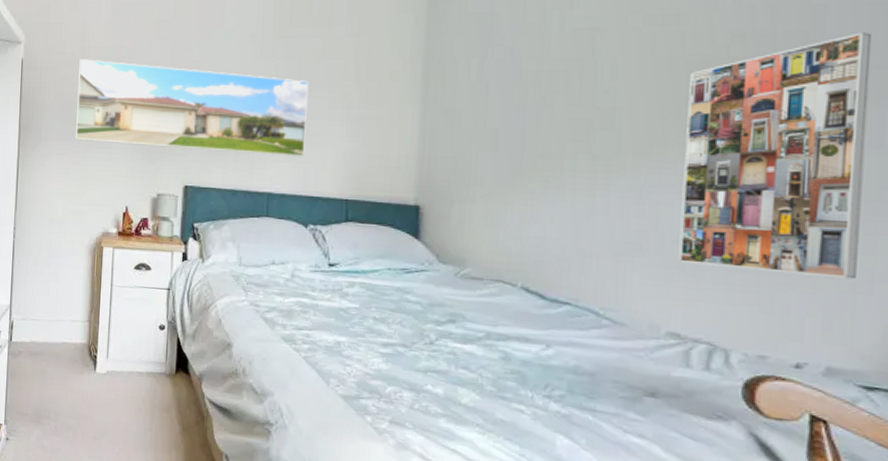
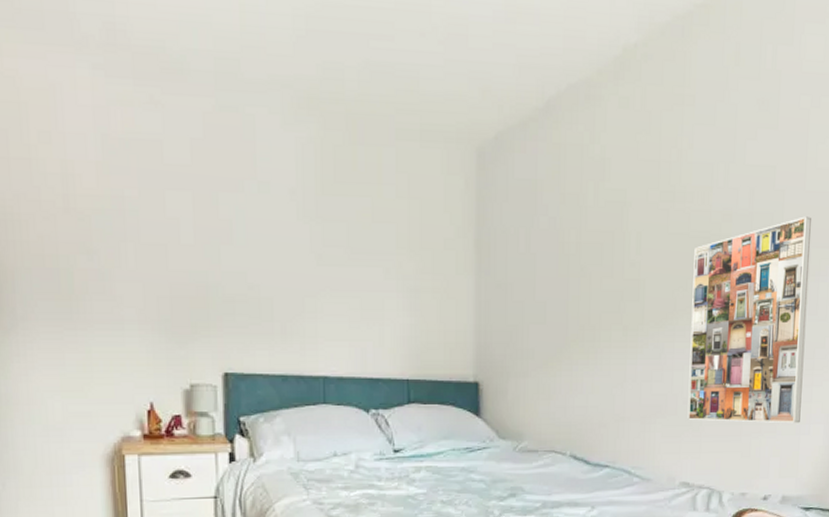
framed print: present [76,59,308,158] -> none [63,210,361,335]

